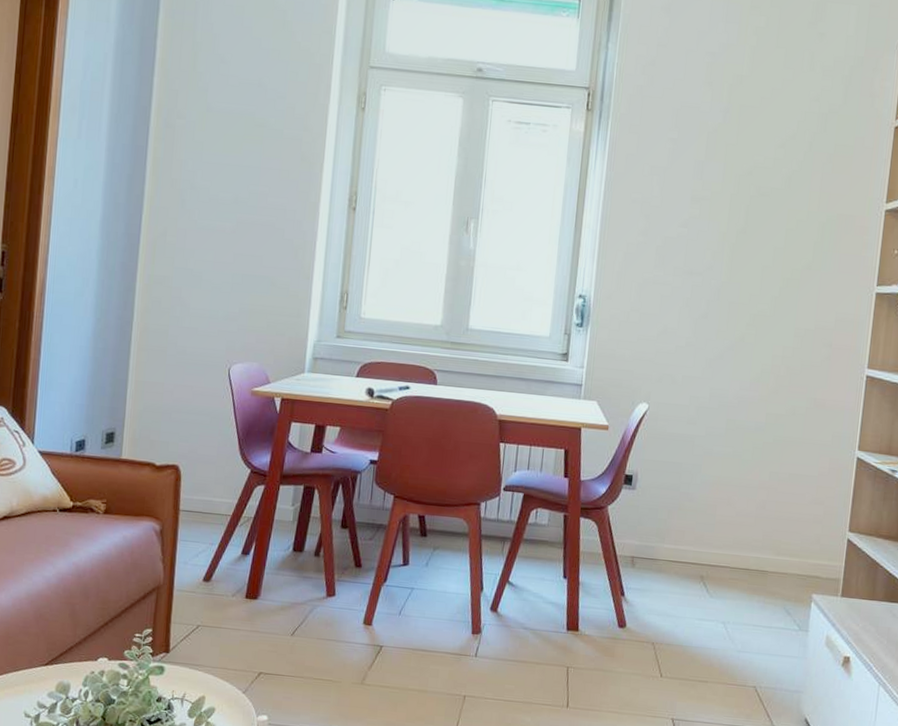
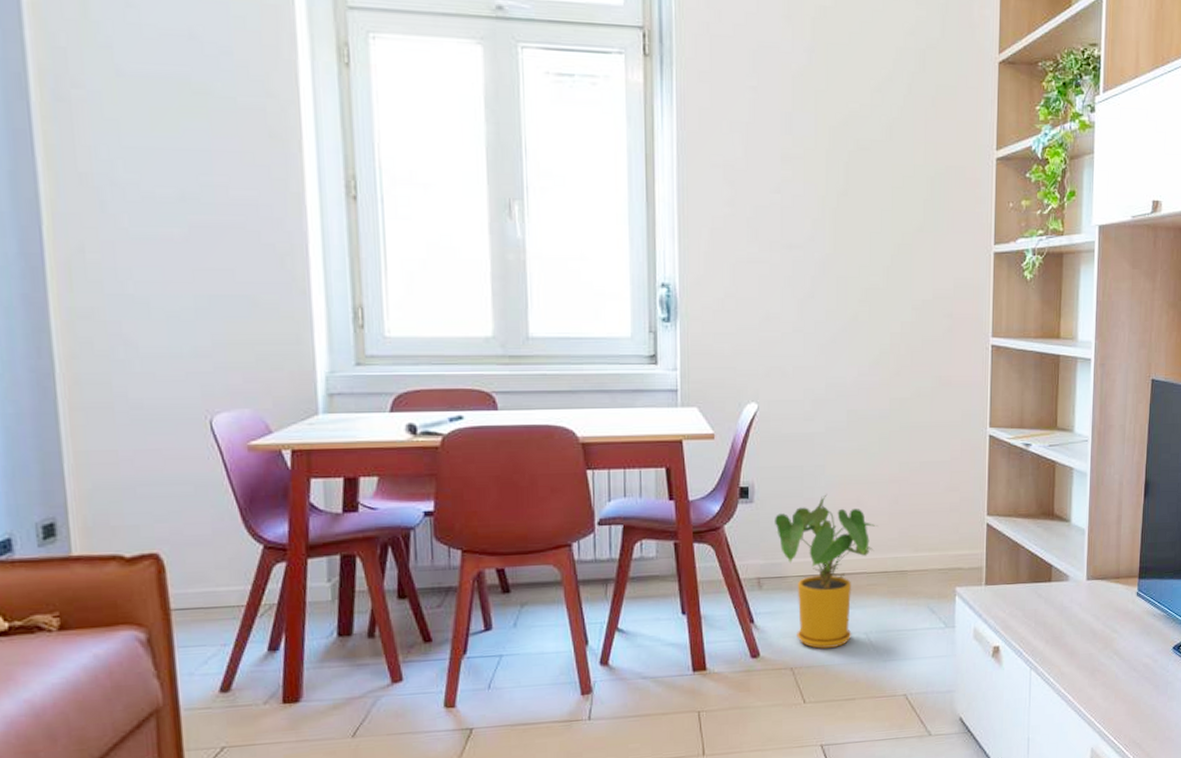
house plant: none [652,491,745,631] -> present [775,494,879,649]

